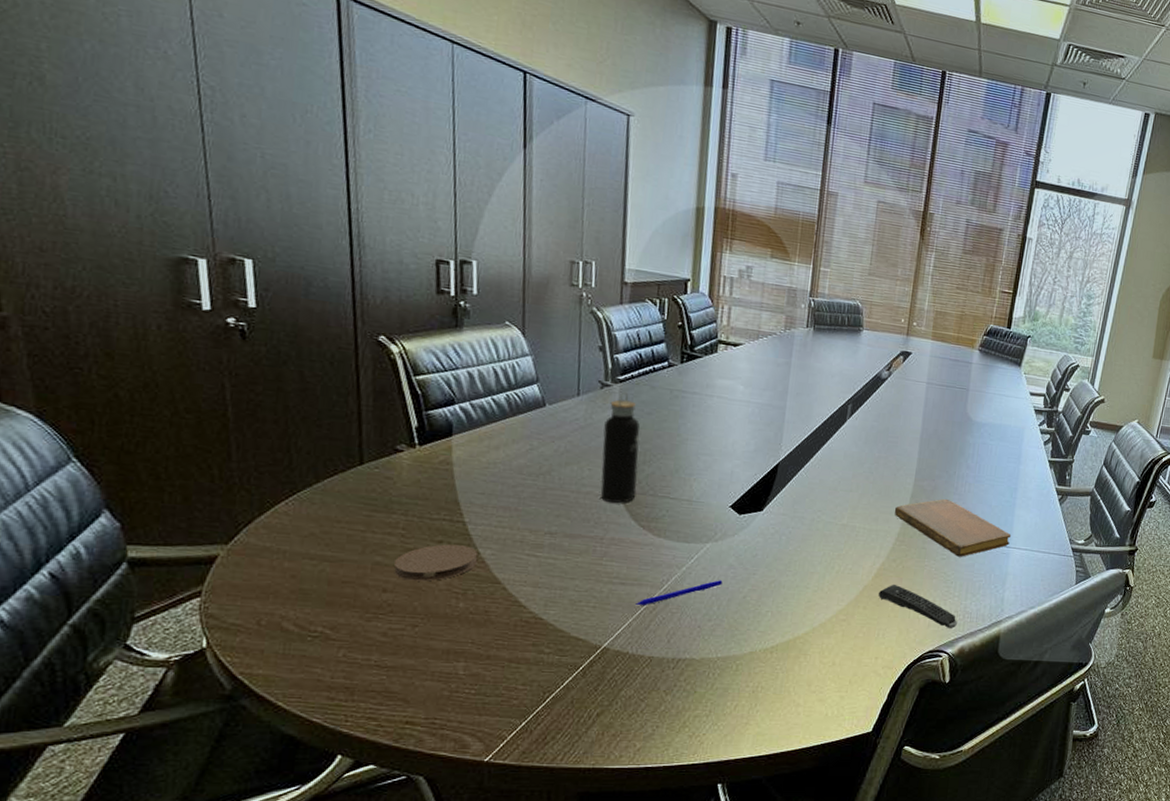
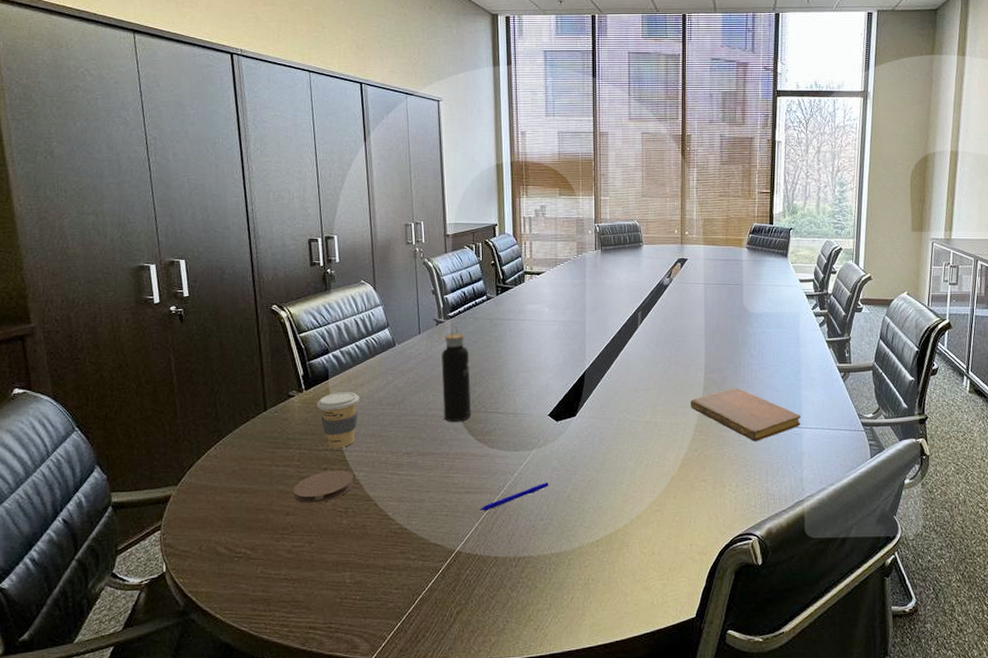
coffee cup: none [434,452,493,520] -> present [317,392,360,449]
remote control: present [878,584,957,628] -> none [685,472,761,511]

